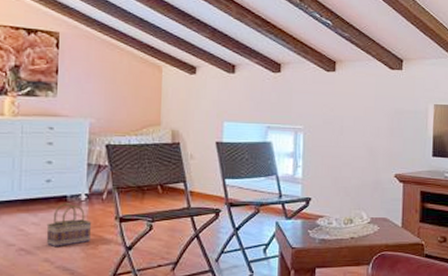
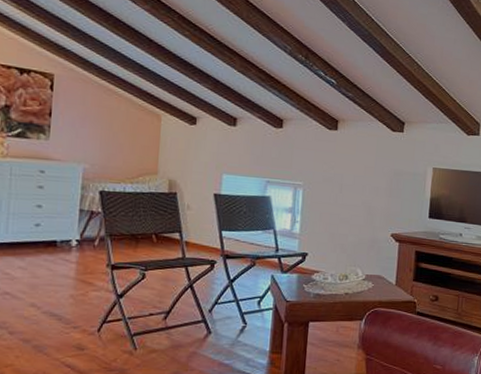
basket: present [46,203,92,248] -> none [33,248,83,293]

